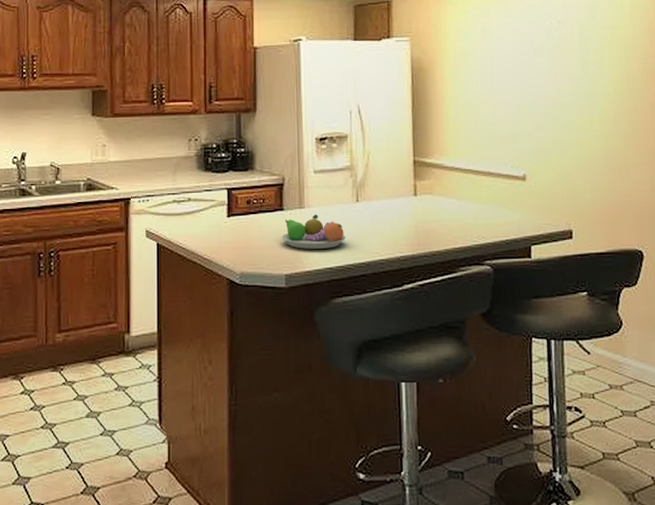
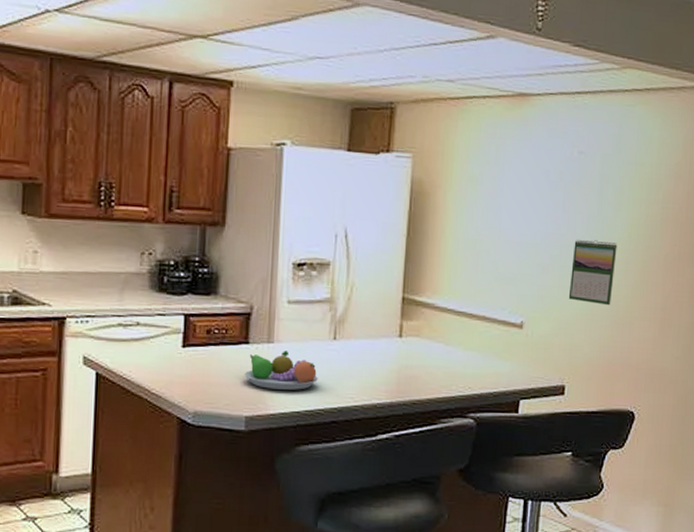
calendar: none [564,97,606,154] -> present [568,239,617,306]

